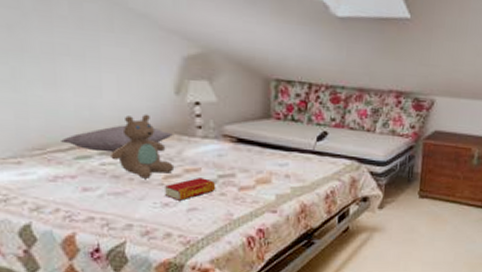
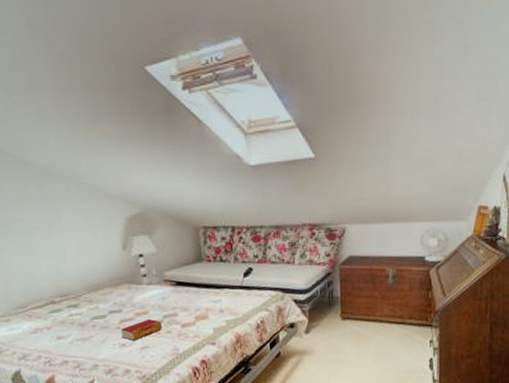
pillow: present [61,125,173,153] -> none [38,280,124,305]
teddy bear: present [110,114,175,179] -> none [76,269,128,324]

